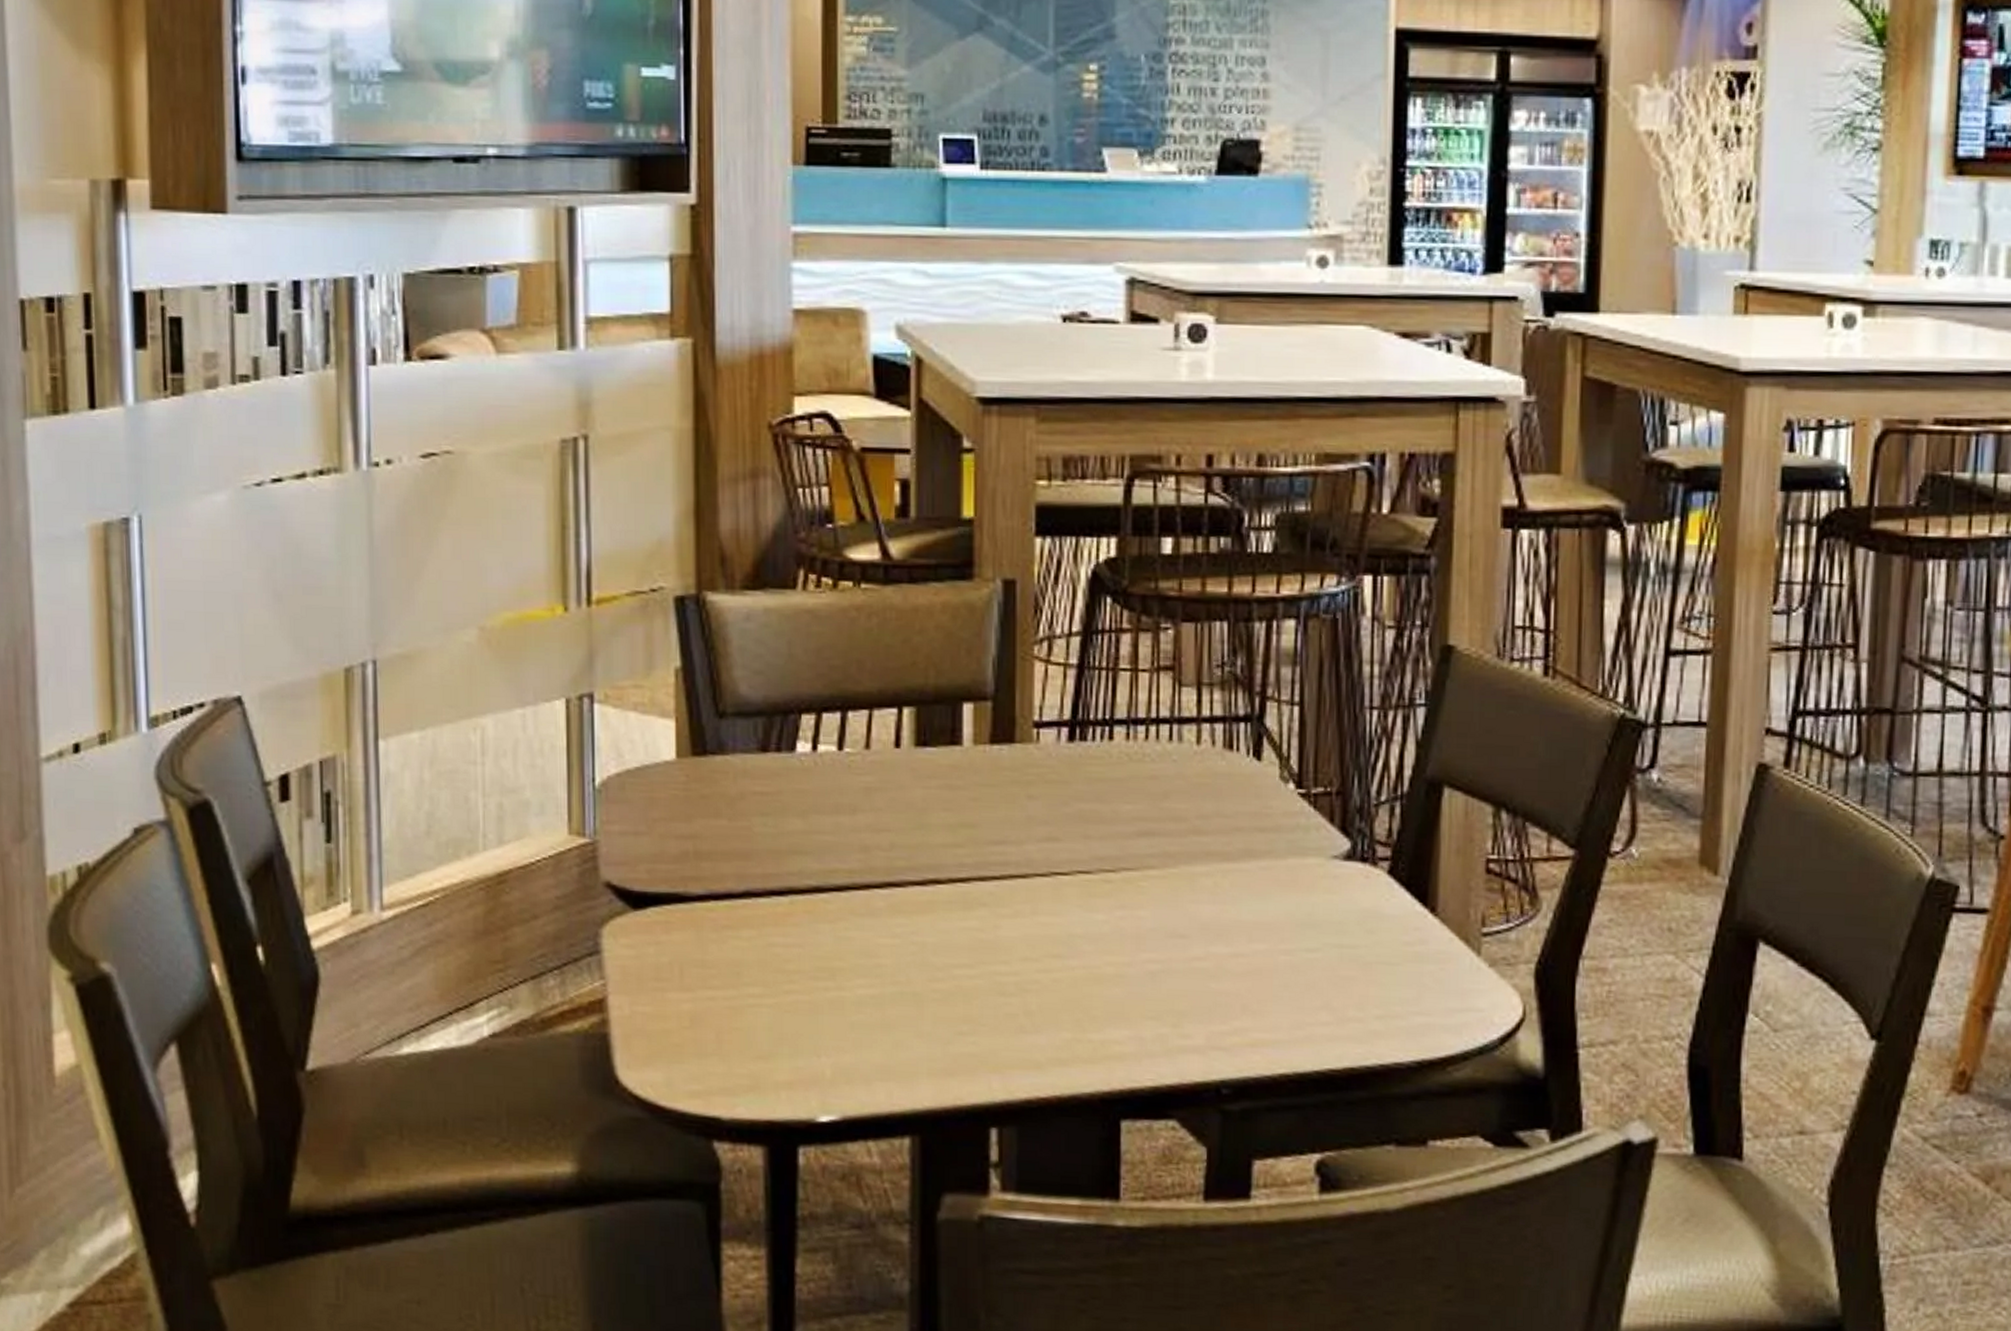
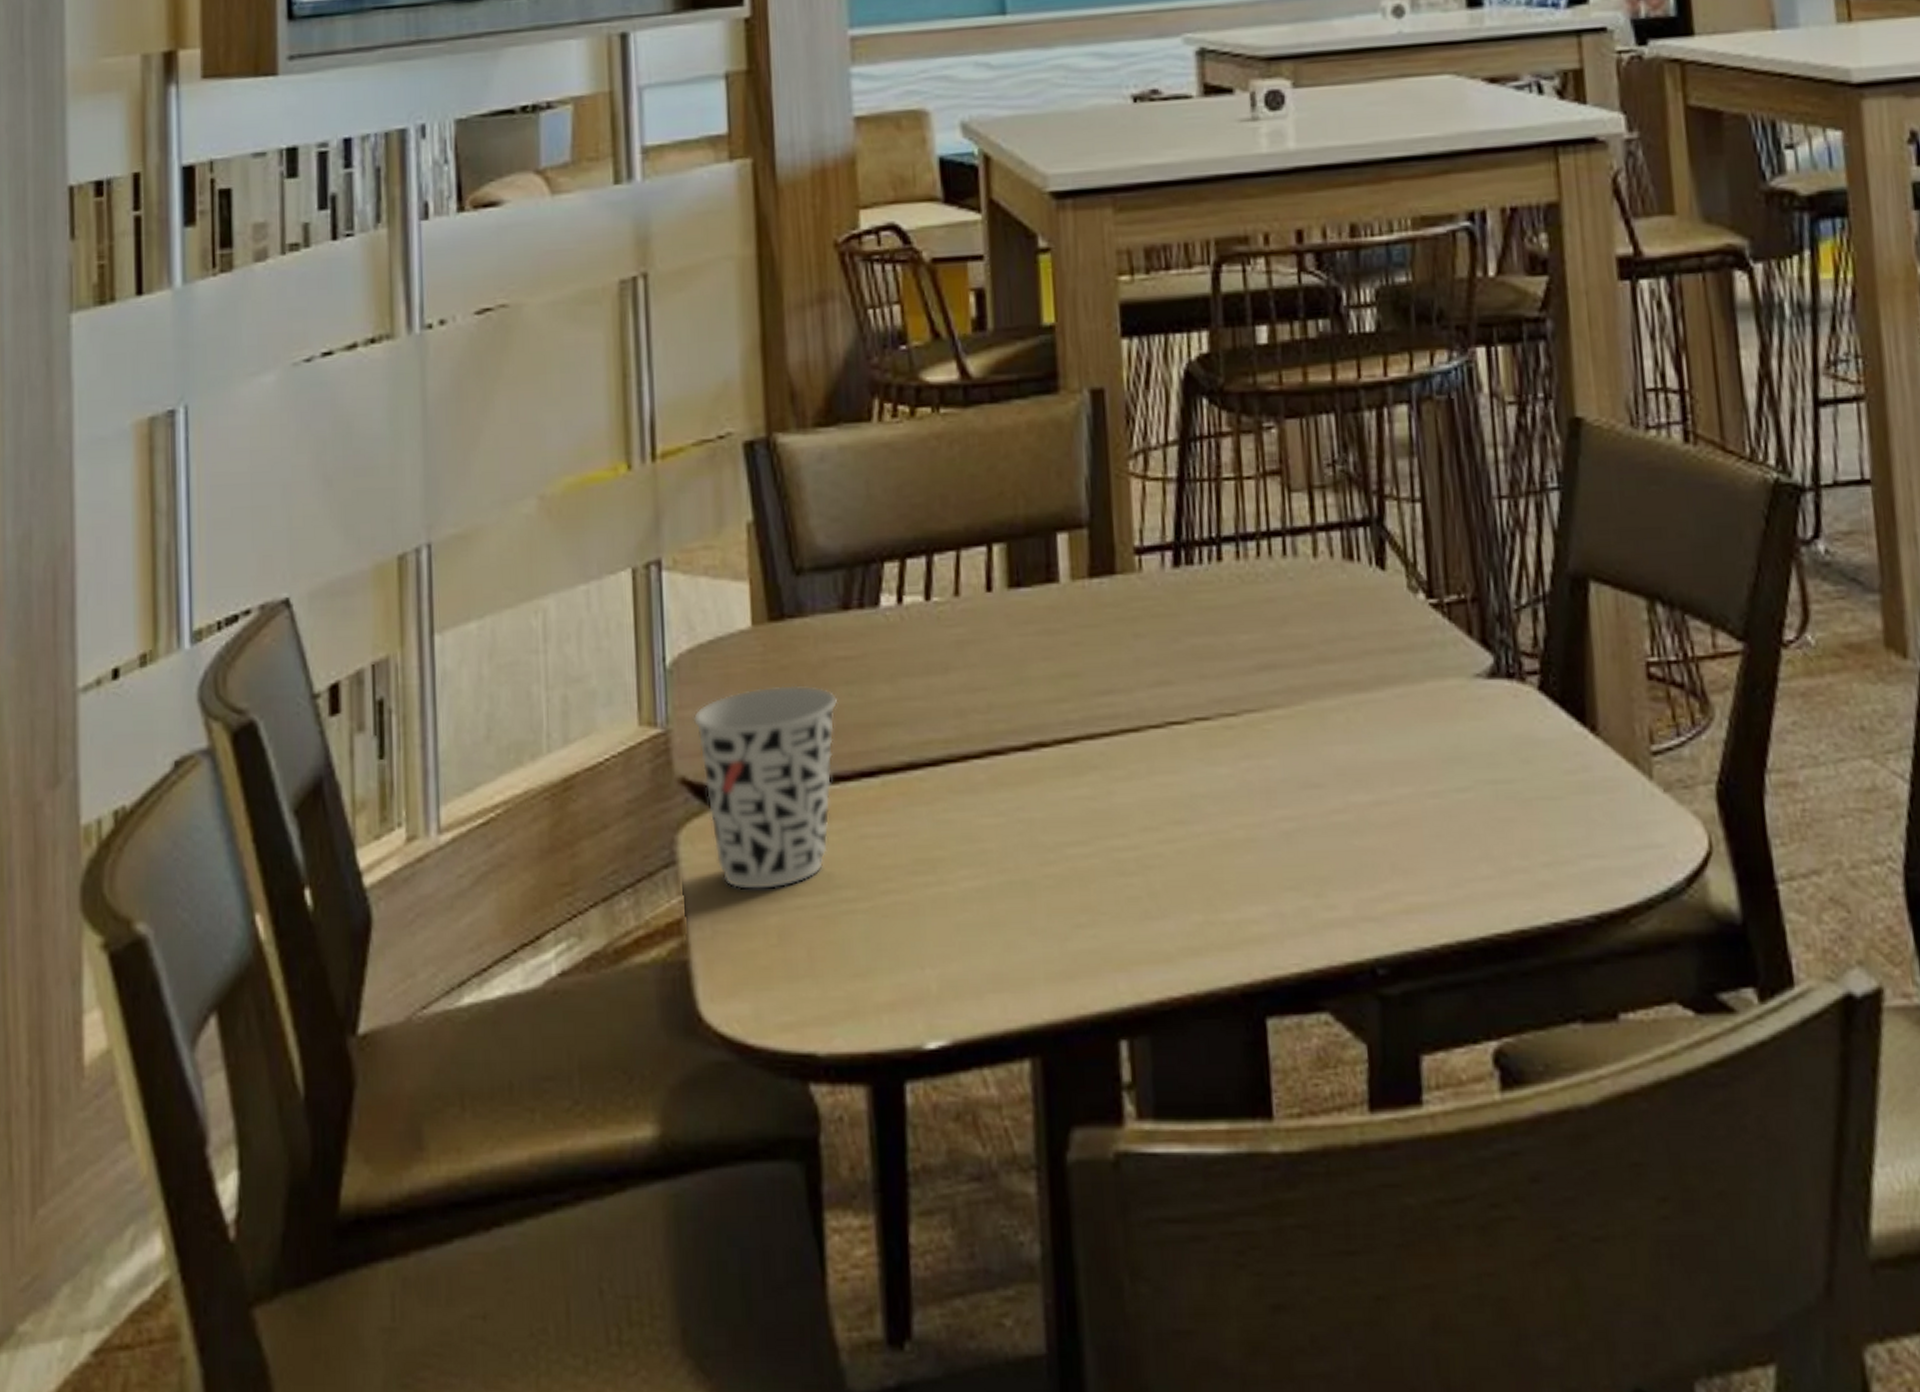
cup: none [619,811,753,982] -> present [693,685,838,891]

